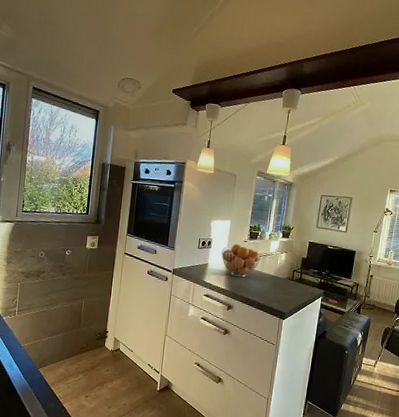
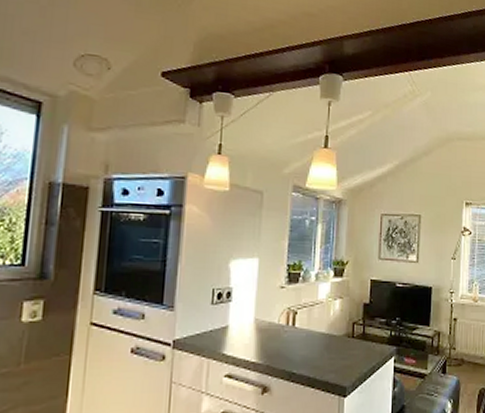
fruit basket: present [221,244,261,278] -> none [248,293,307,342]

